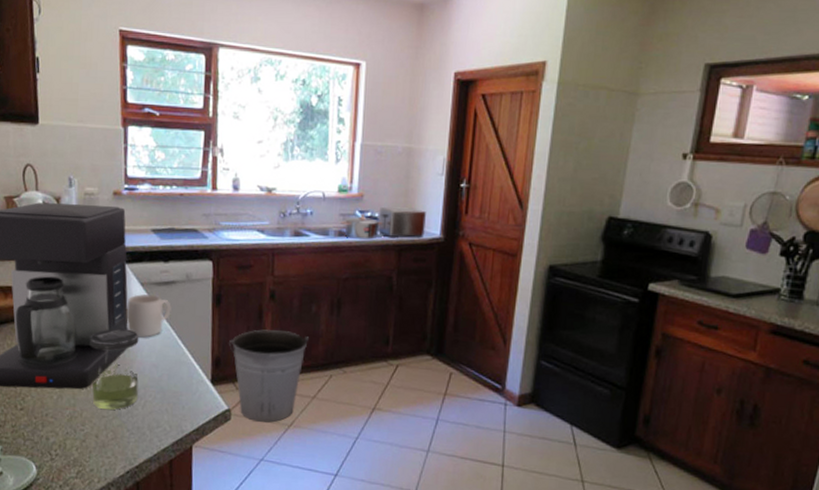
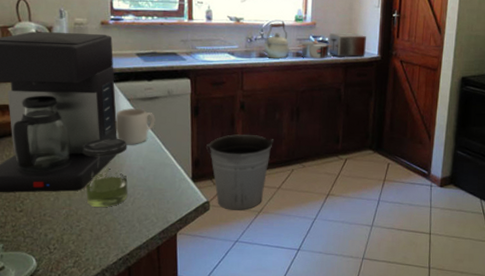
kettle: none [299,194,331,238] -> present [263,23,290,59]

